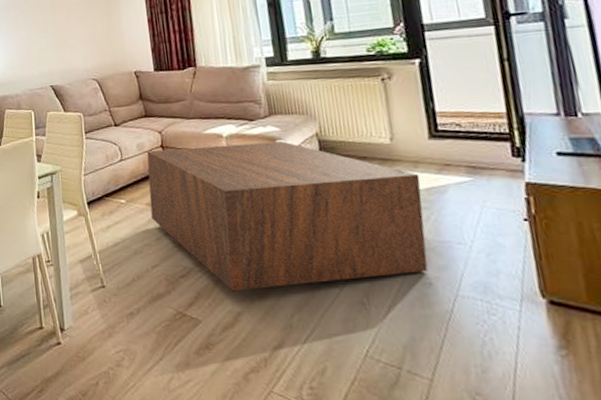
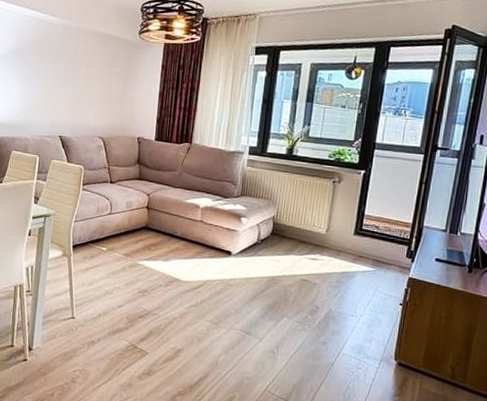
coffee table: present [146,141,428,291] -> none [126,209,339,334]

